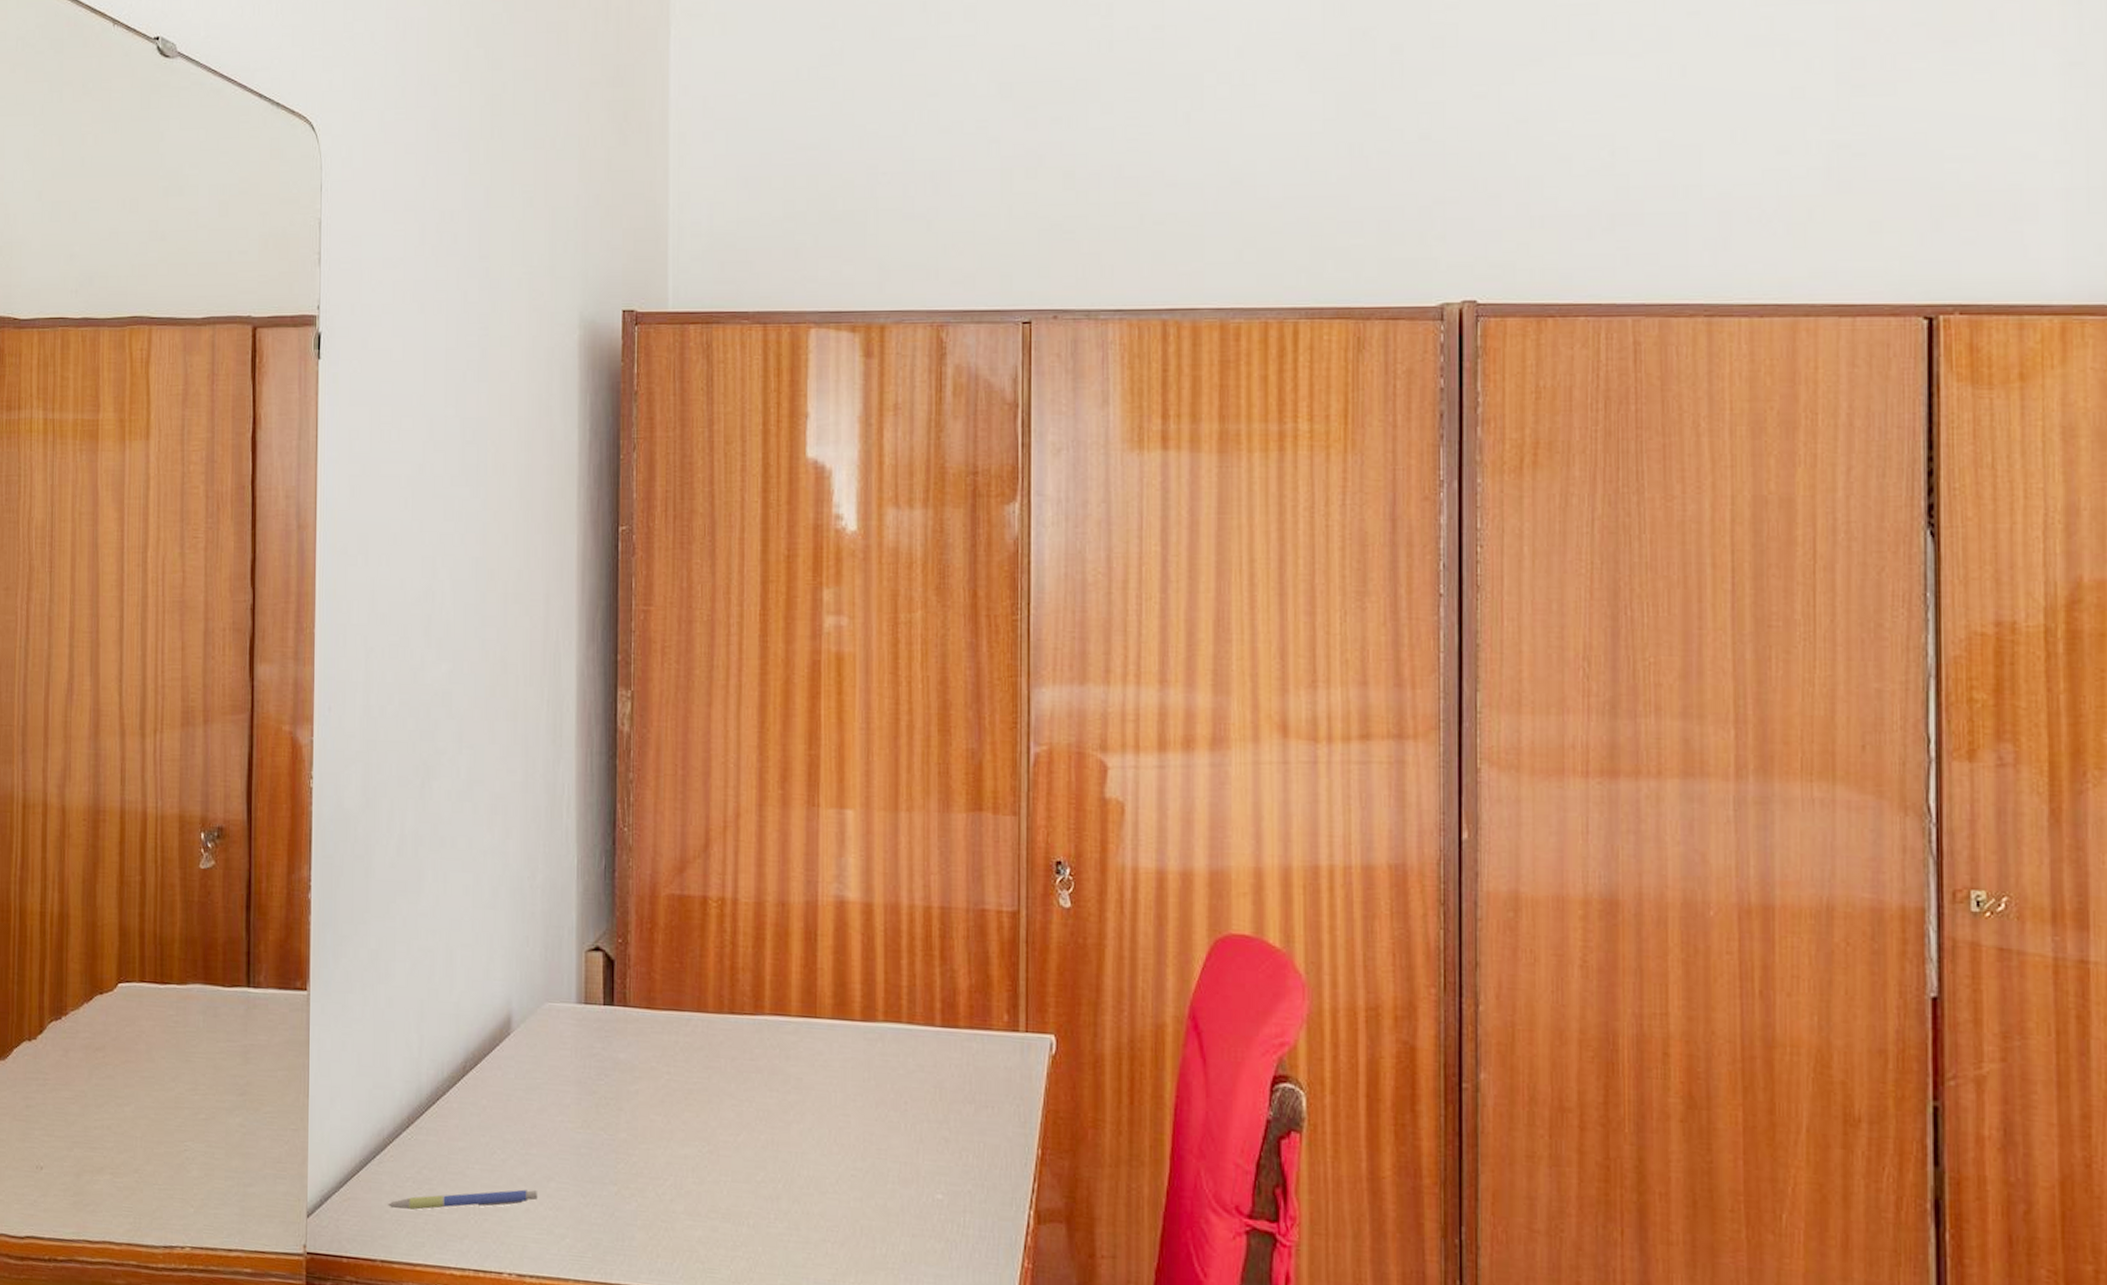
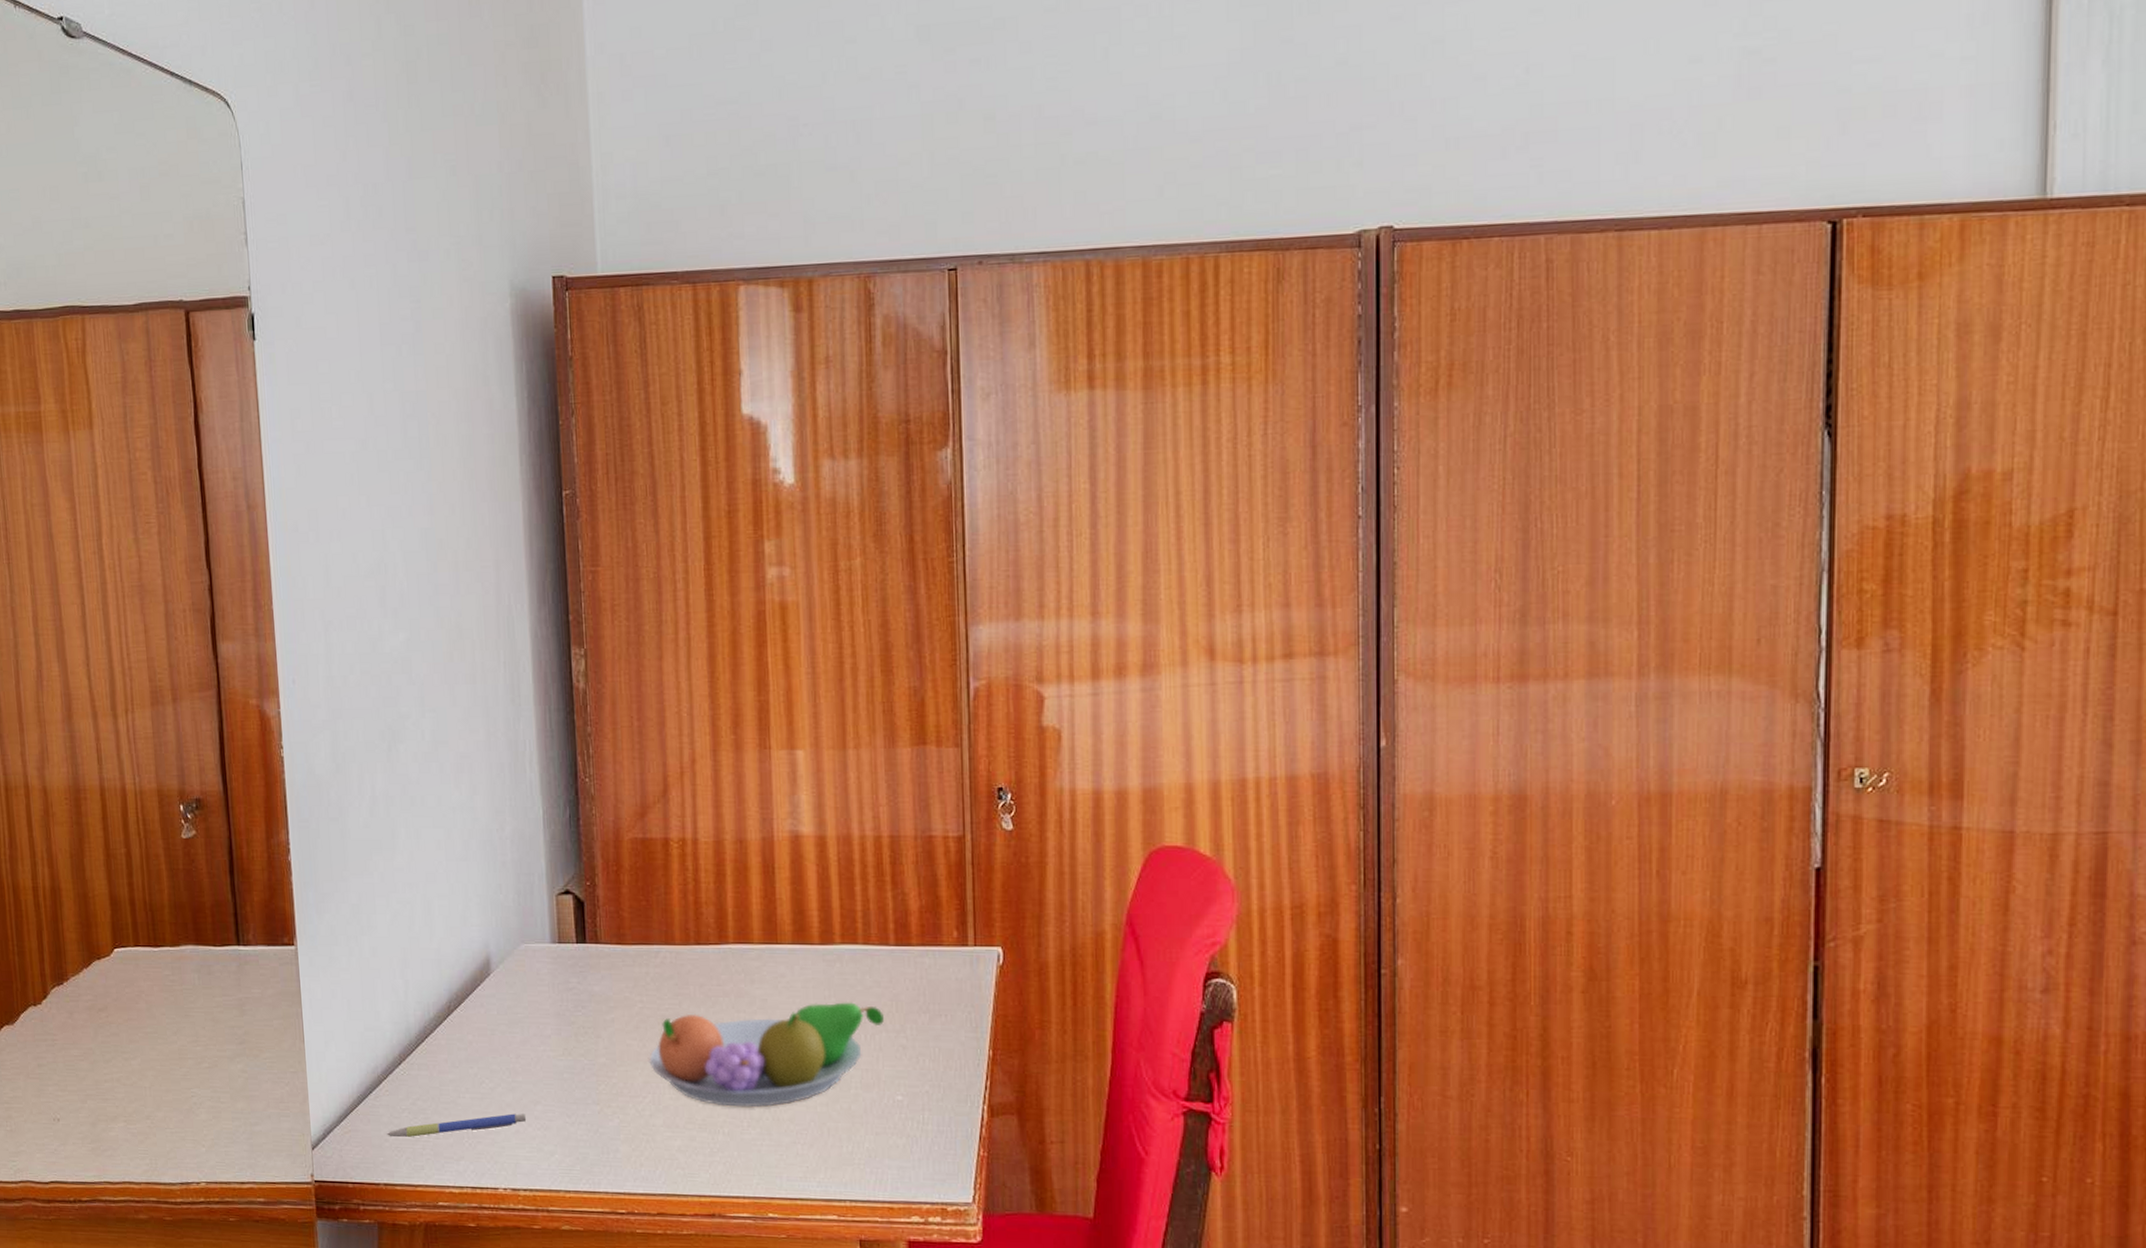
fruit bowl: none [673,1085,926,1199] -> present [649,1002,884,1107]

